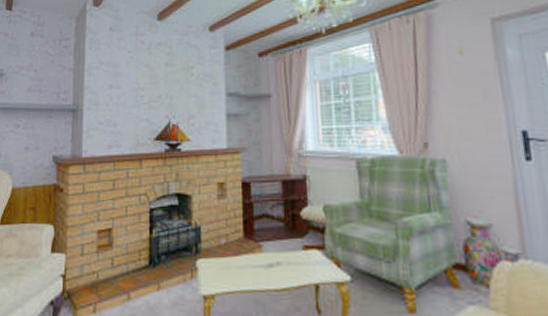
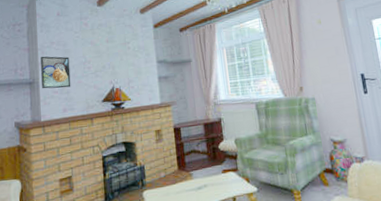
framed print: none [86,78,120,119] -> present [41,56,71,89]

